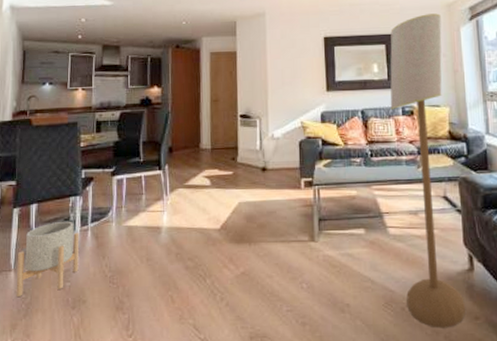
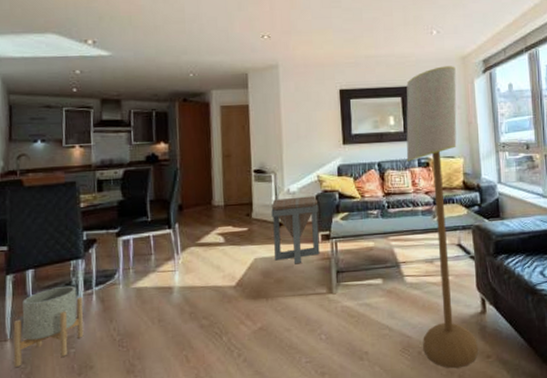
side table: none [255,142,302,210] -> present [271,196,320,264]

